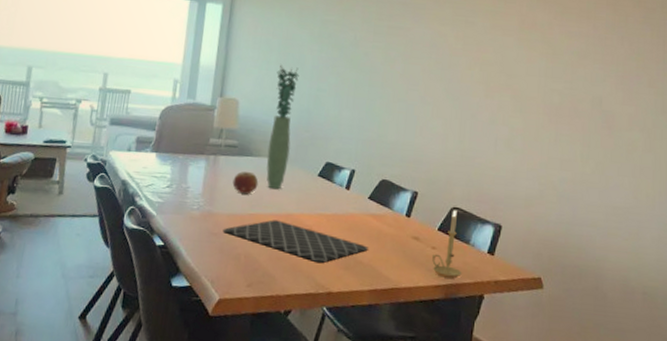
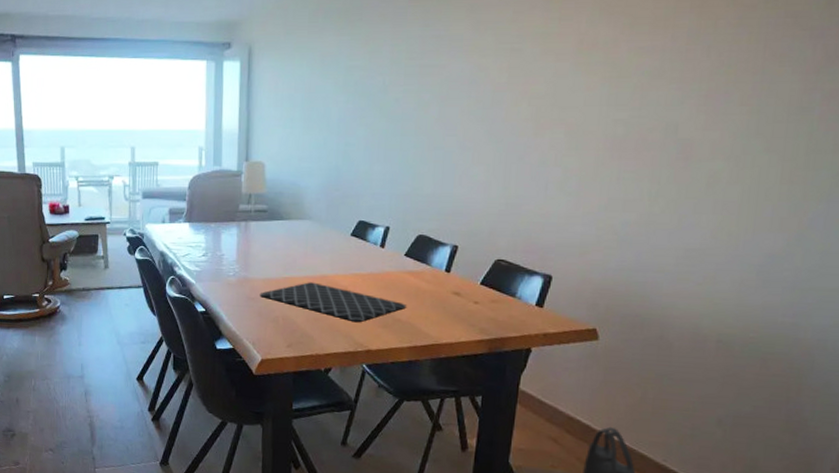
fruit: present [232,171,259,195] -> none [265,236,291,259]
vase: present [266,64,299,190] -> none [297,121,325,252]
candle holder: present [432,210,462,279] -> none [475,262,507,333]

